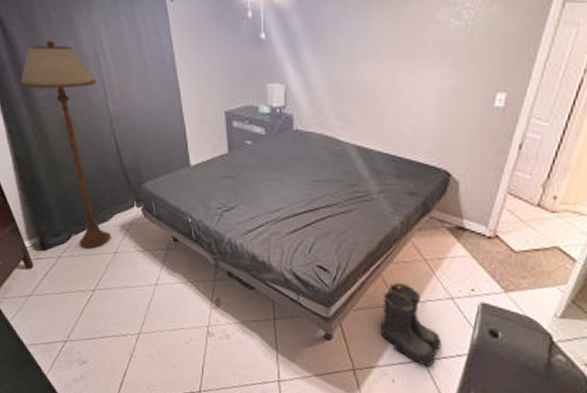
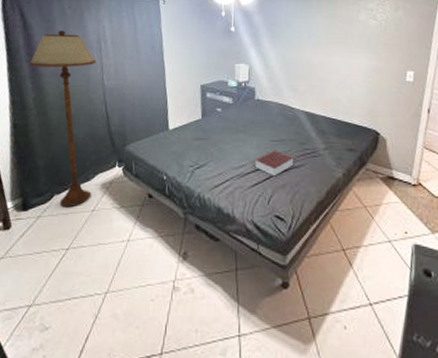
book: none [293,192,341,223] -> present [255,150,294,177]
boots: present [381,282,442,367] -> none [332,228,385,310]

